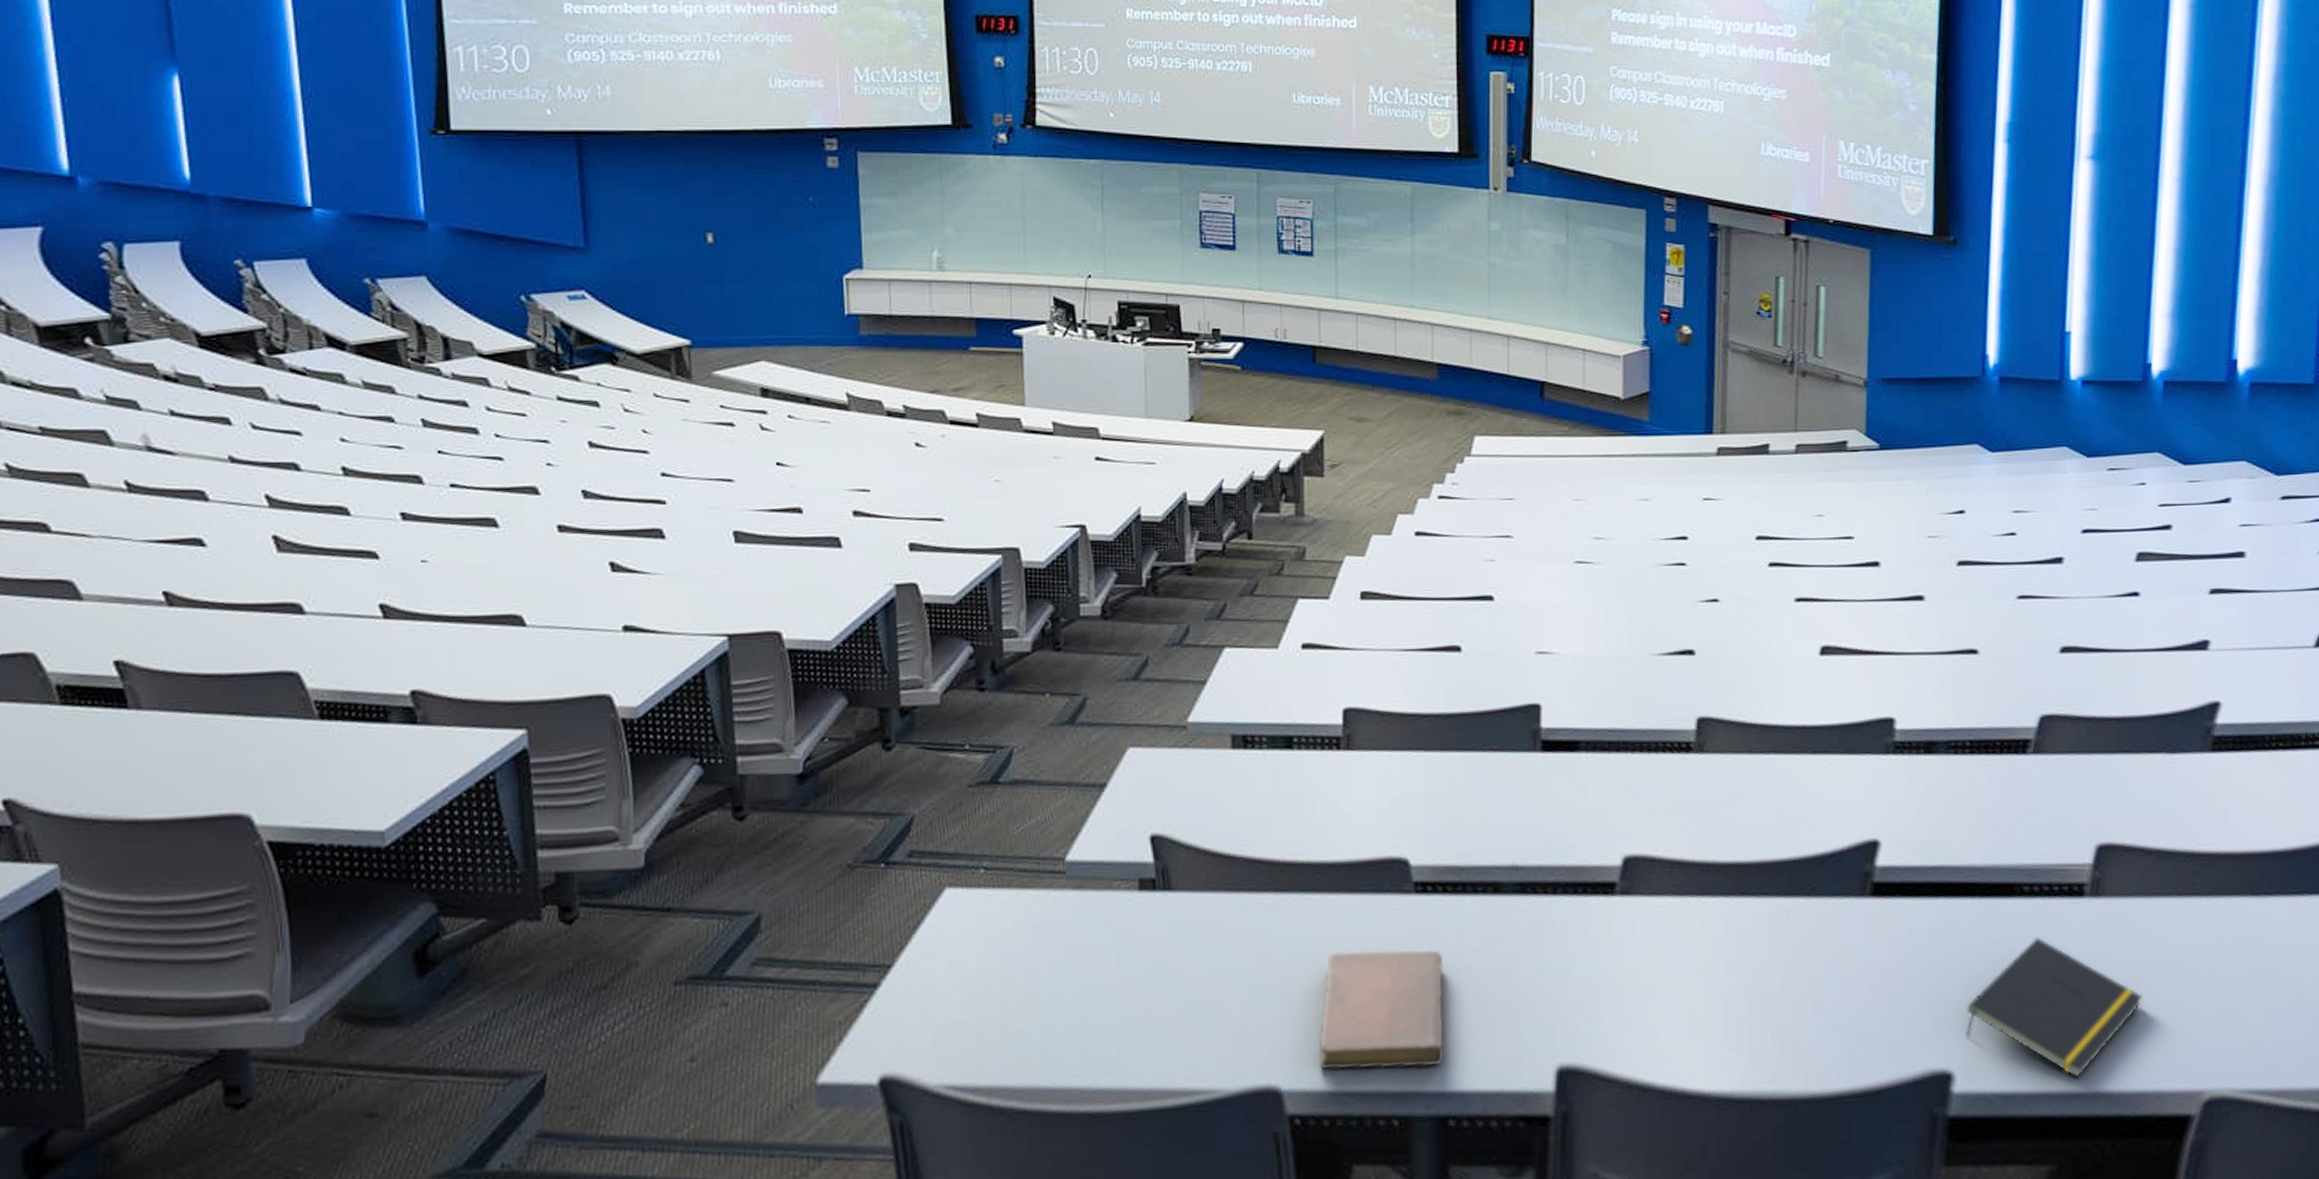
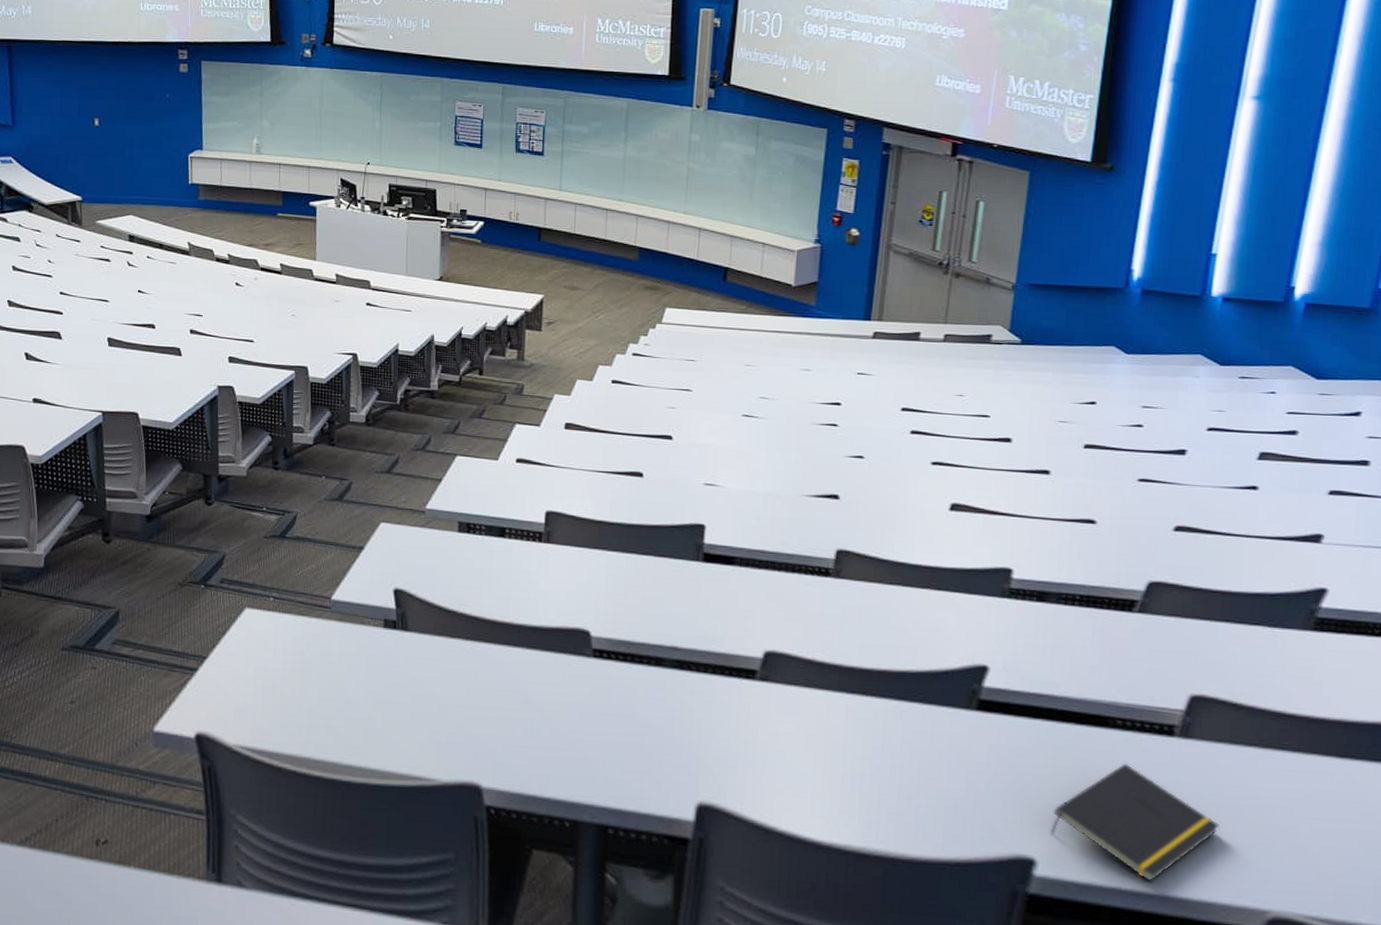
notebook: present [1318,949,1445,1070] -> none [511,692,612,788]

